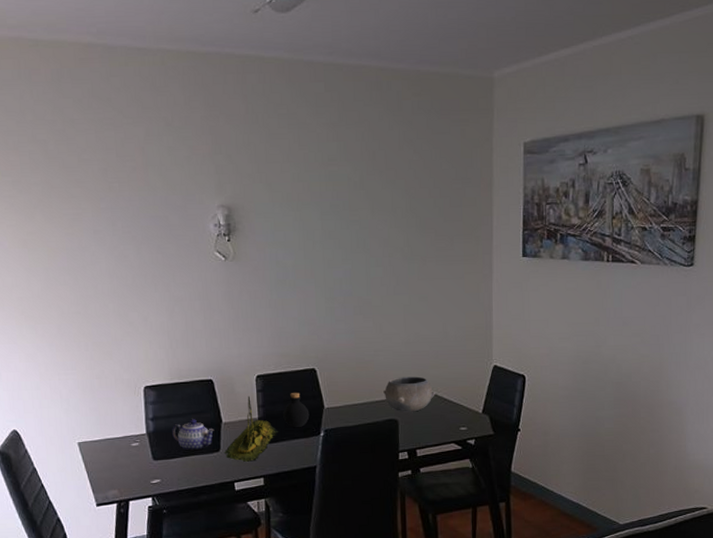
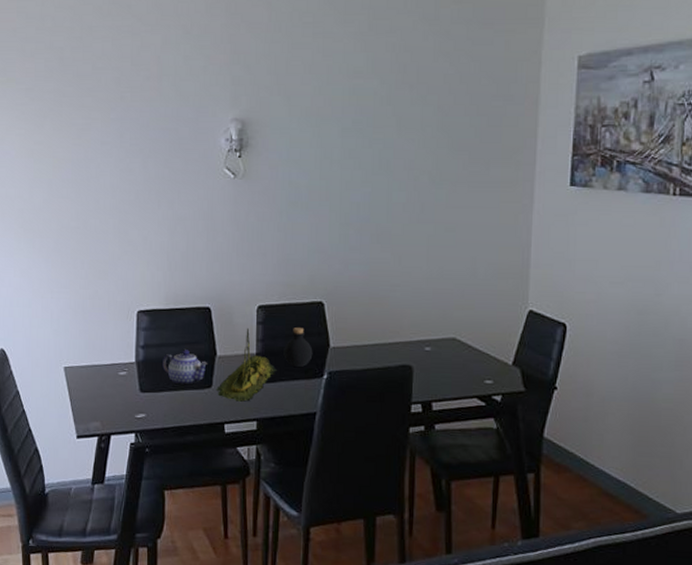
bowl: present [383,376,435,412] -> none [398,317,458,358]

